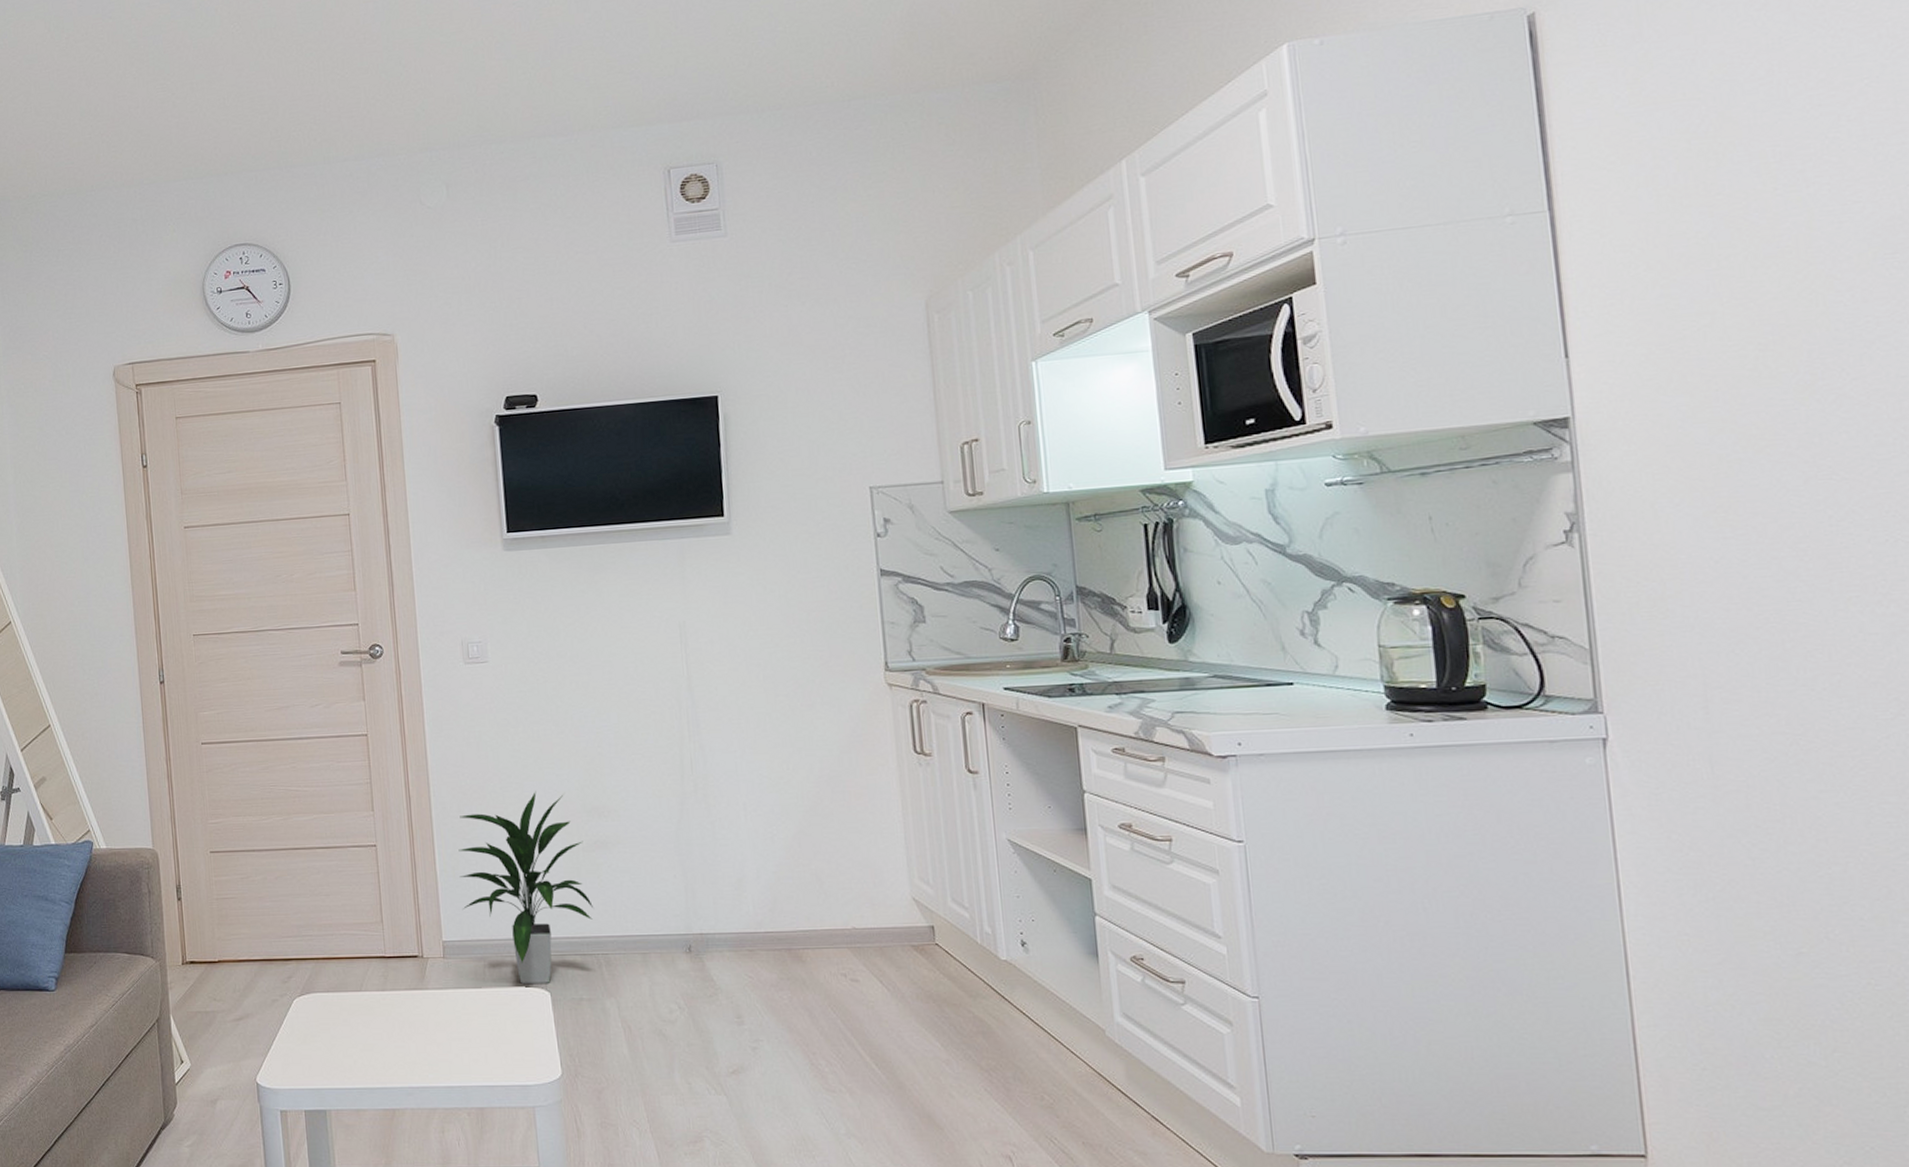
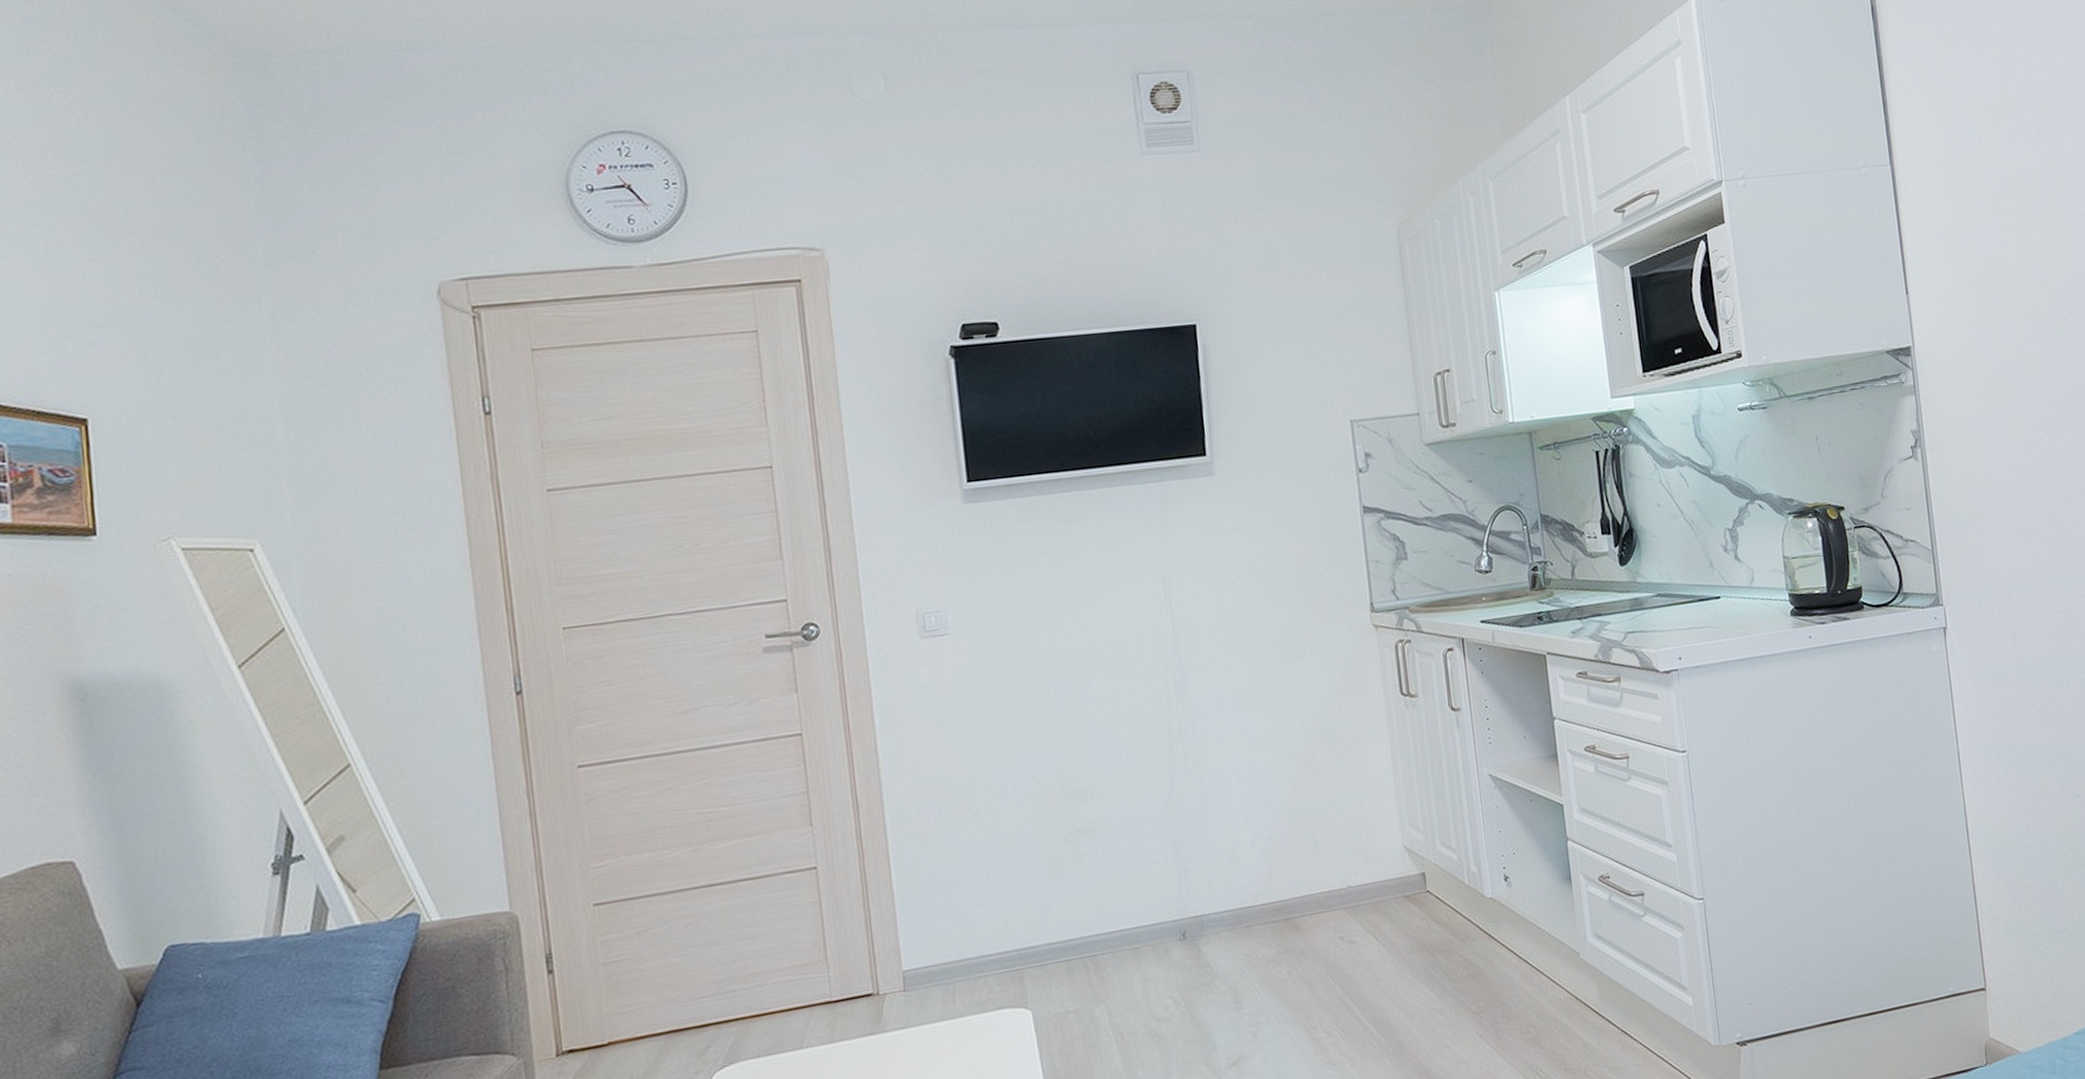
indoor plant: present [458,791,593,984] -> none [919,779,1078,1006]

